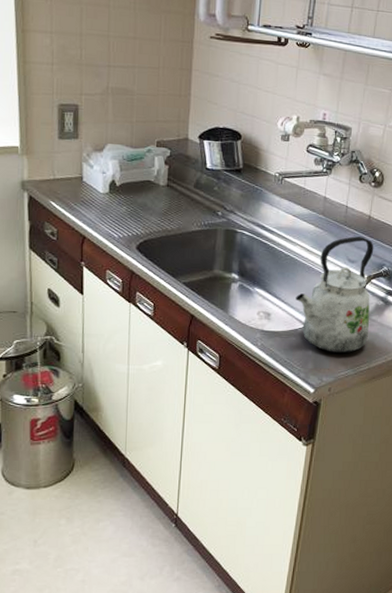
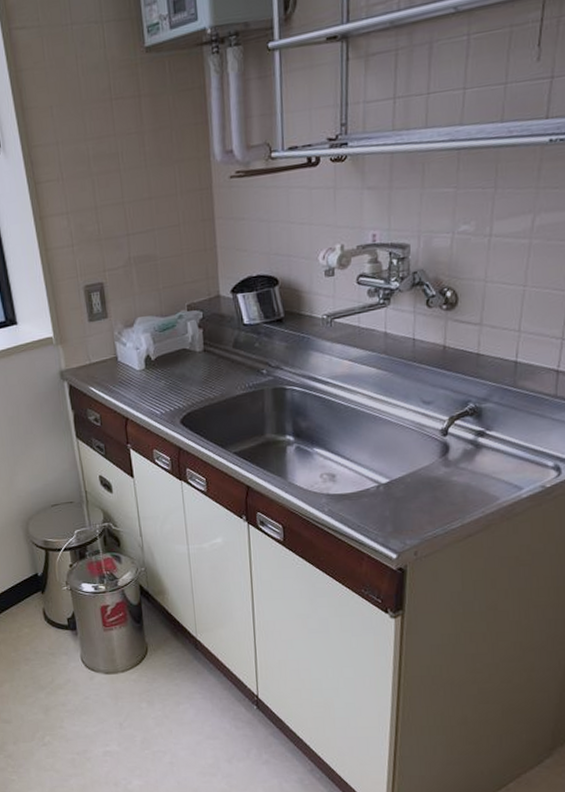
kettle: present [295,236,374,353] -> none [363,372,458,511]

